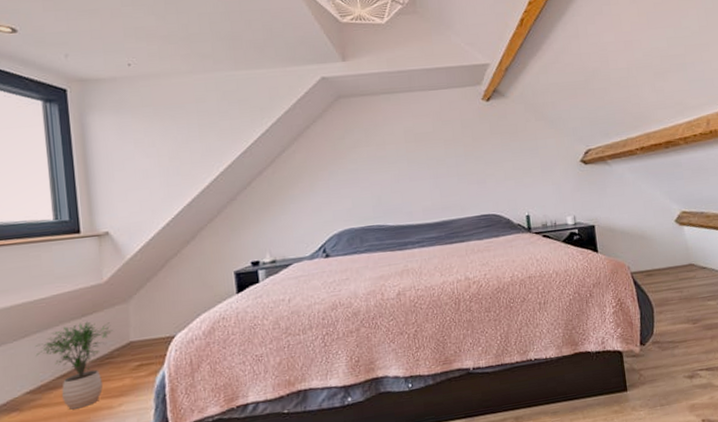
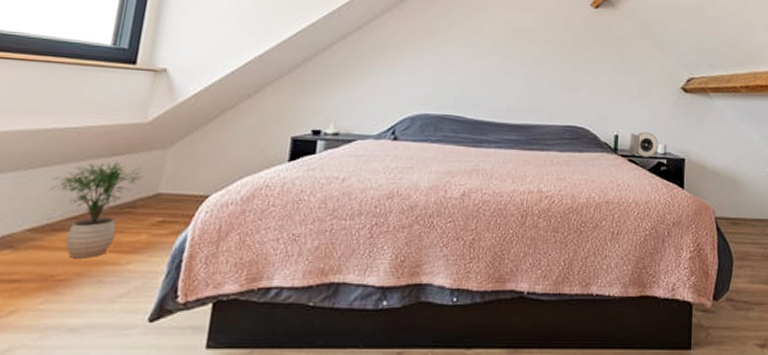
alarm clock: none [540,207,569,231] -> present [629,132,659,158]

